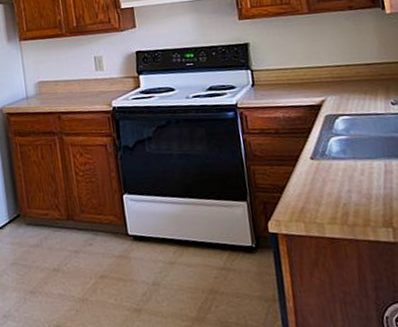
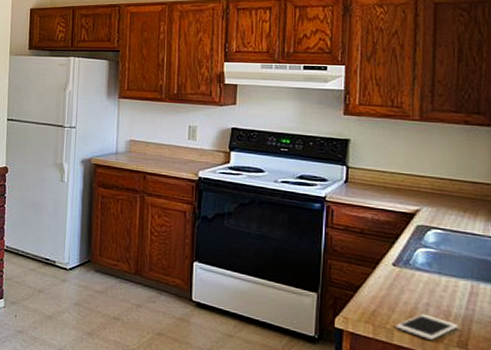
cell phone: none [324,201,380,226] -> present [396,313,458,340]

